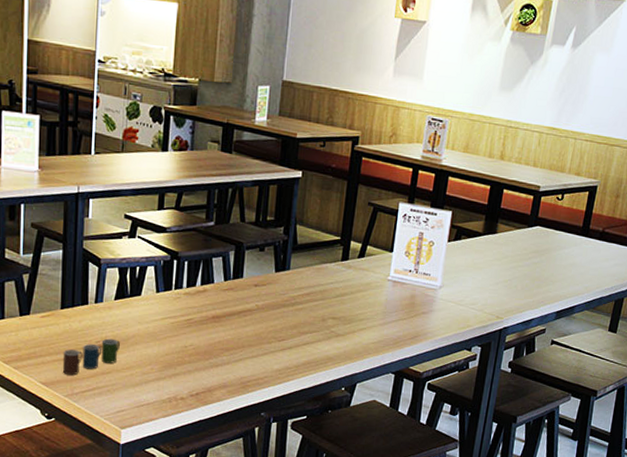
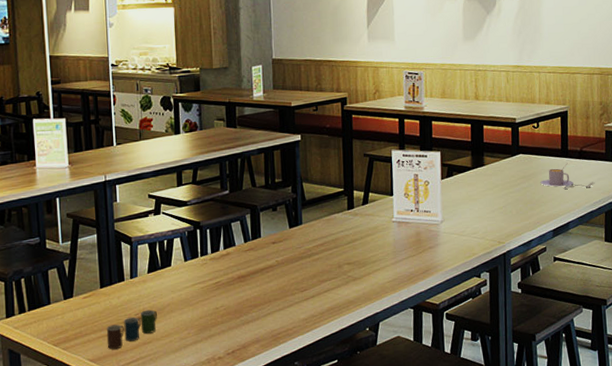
cup: none [552,242,611,272] -> present [539,162,595,189]

